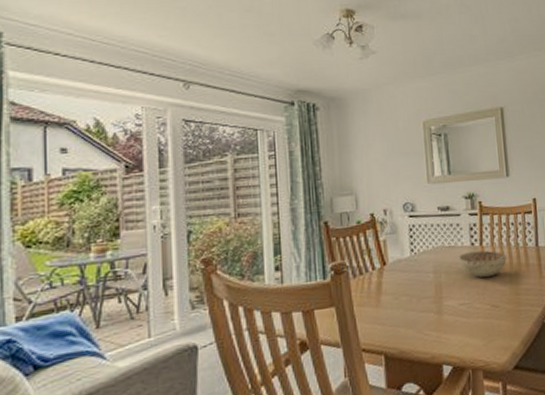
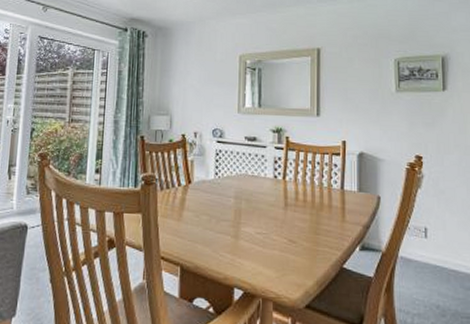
decorative bowl: present [458,250,508,278] -> none [259,184,310,212]

